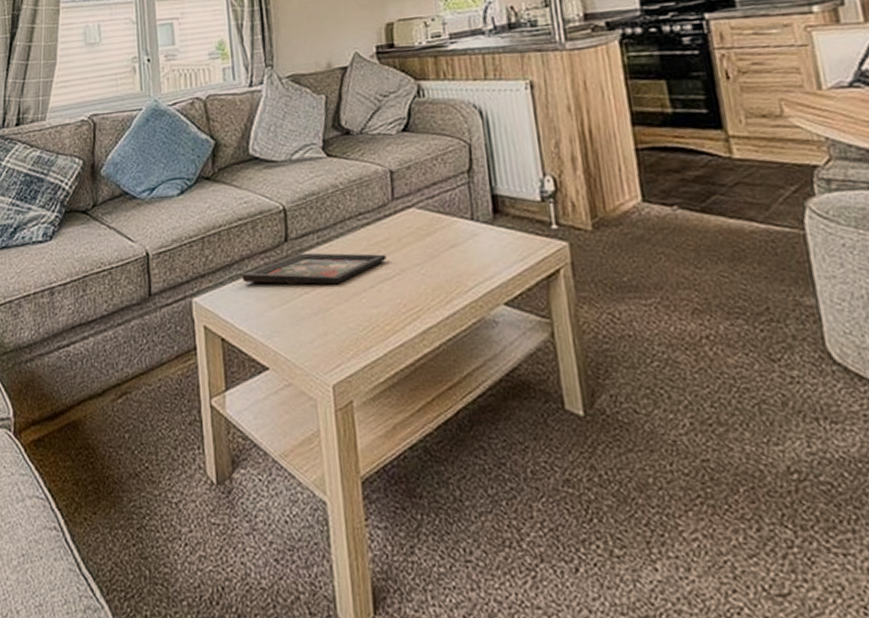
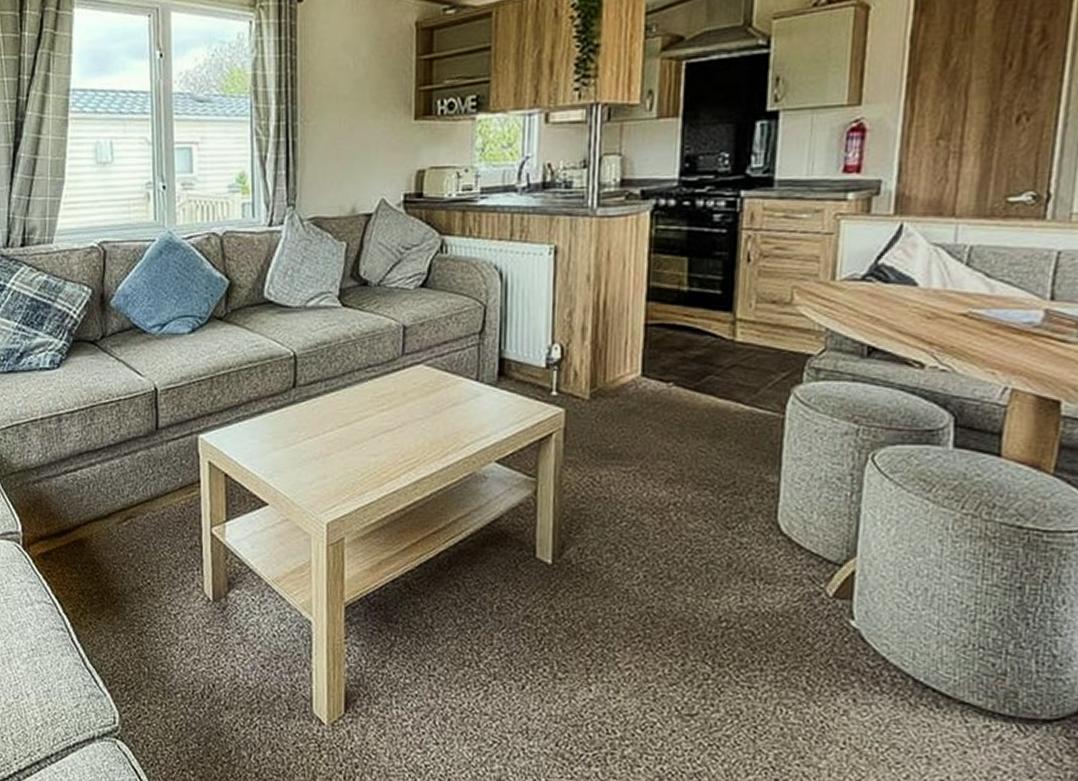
decorative tray: present [242,252,386,285] -> none [249,400,390,432]

